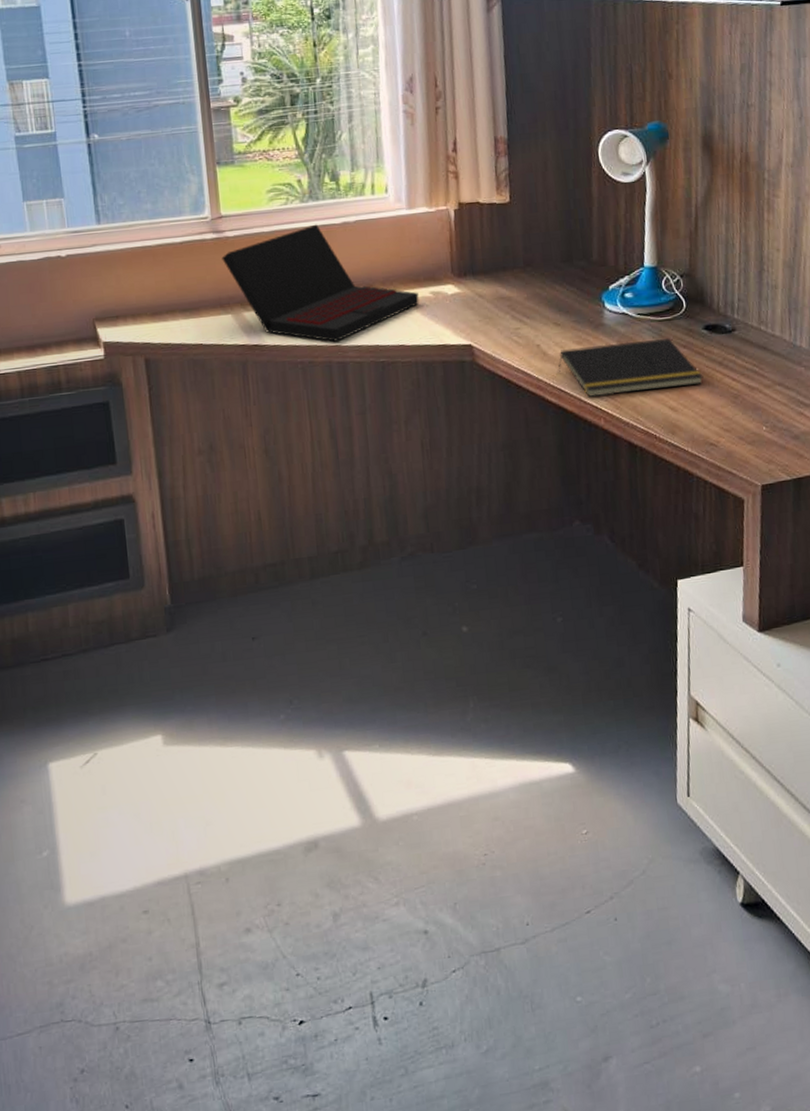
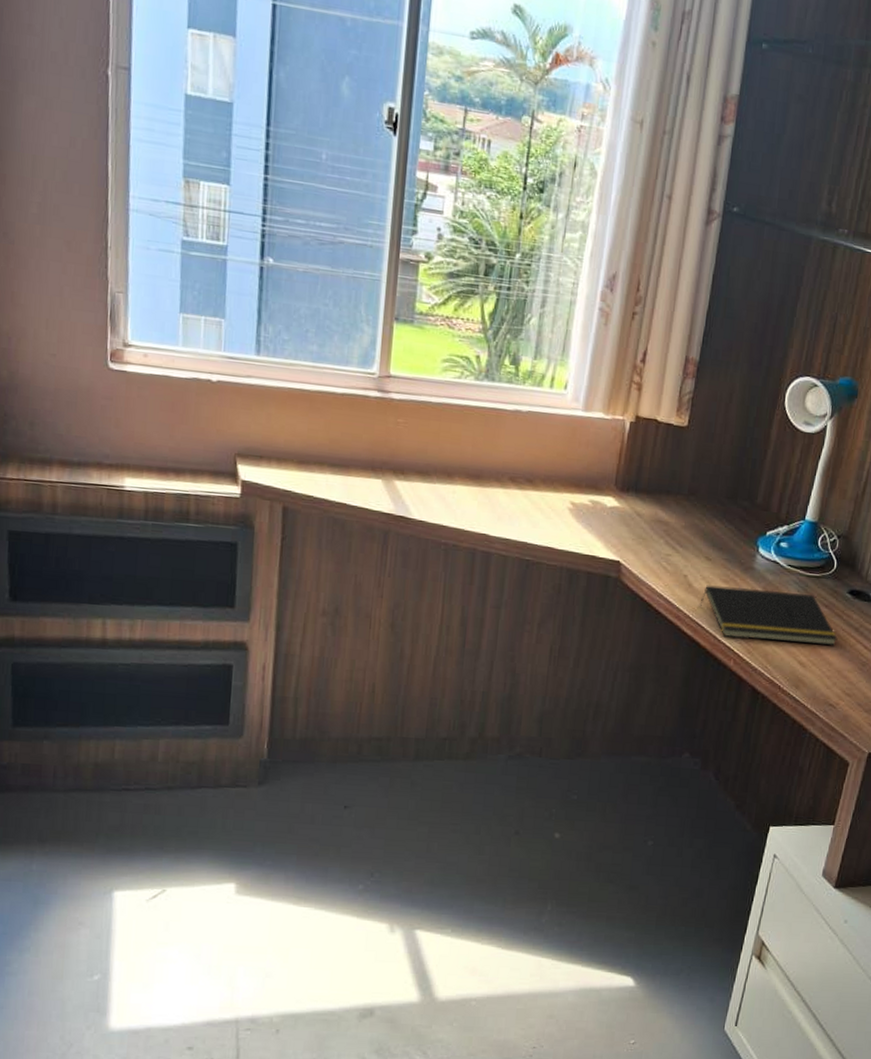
laptop: present [222,224,420,342] -> none [382,405,577,530]

